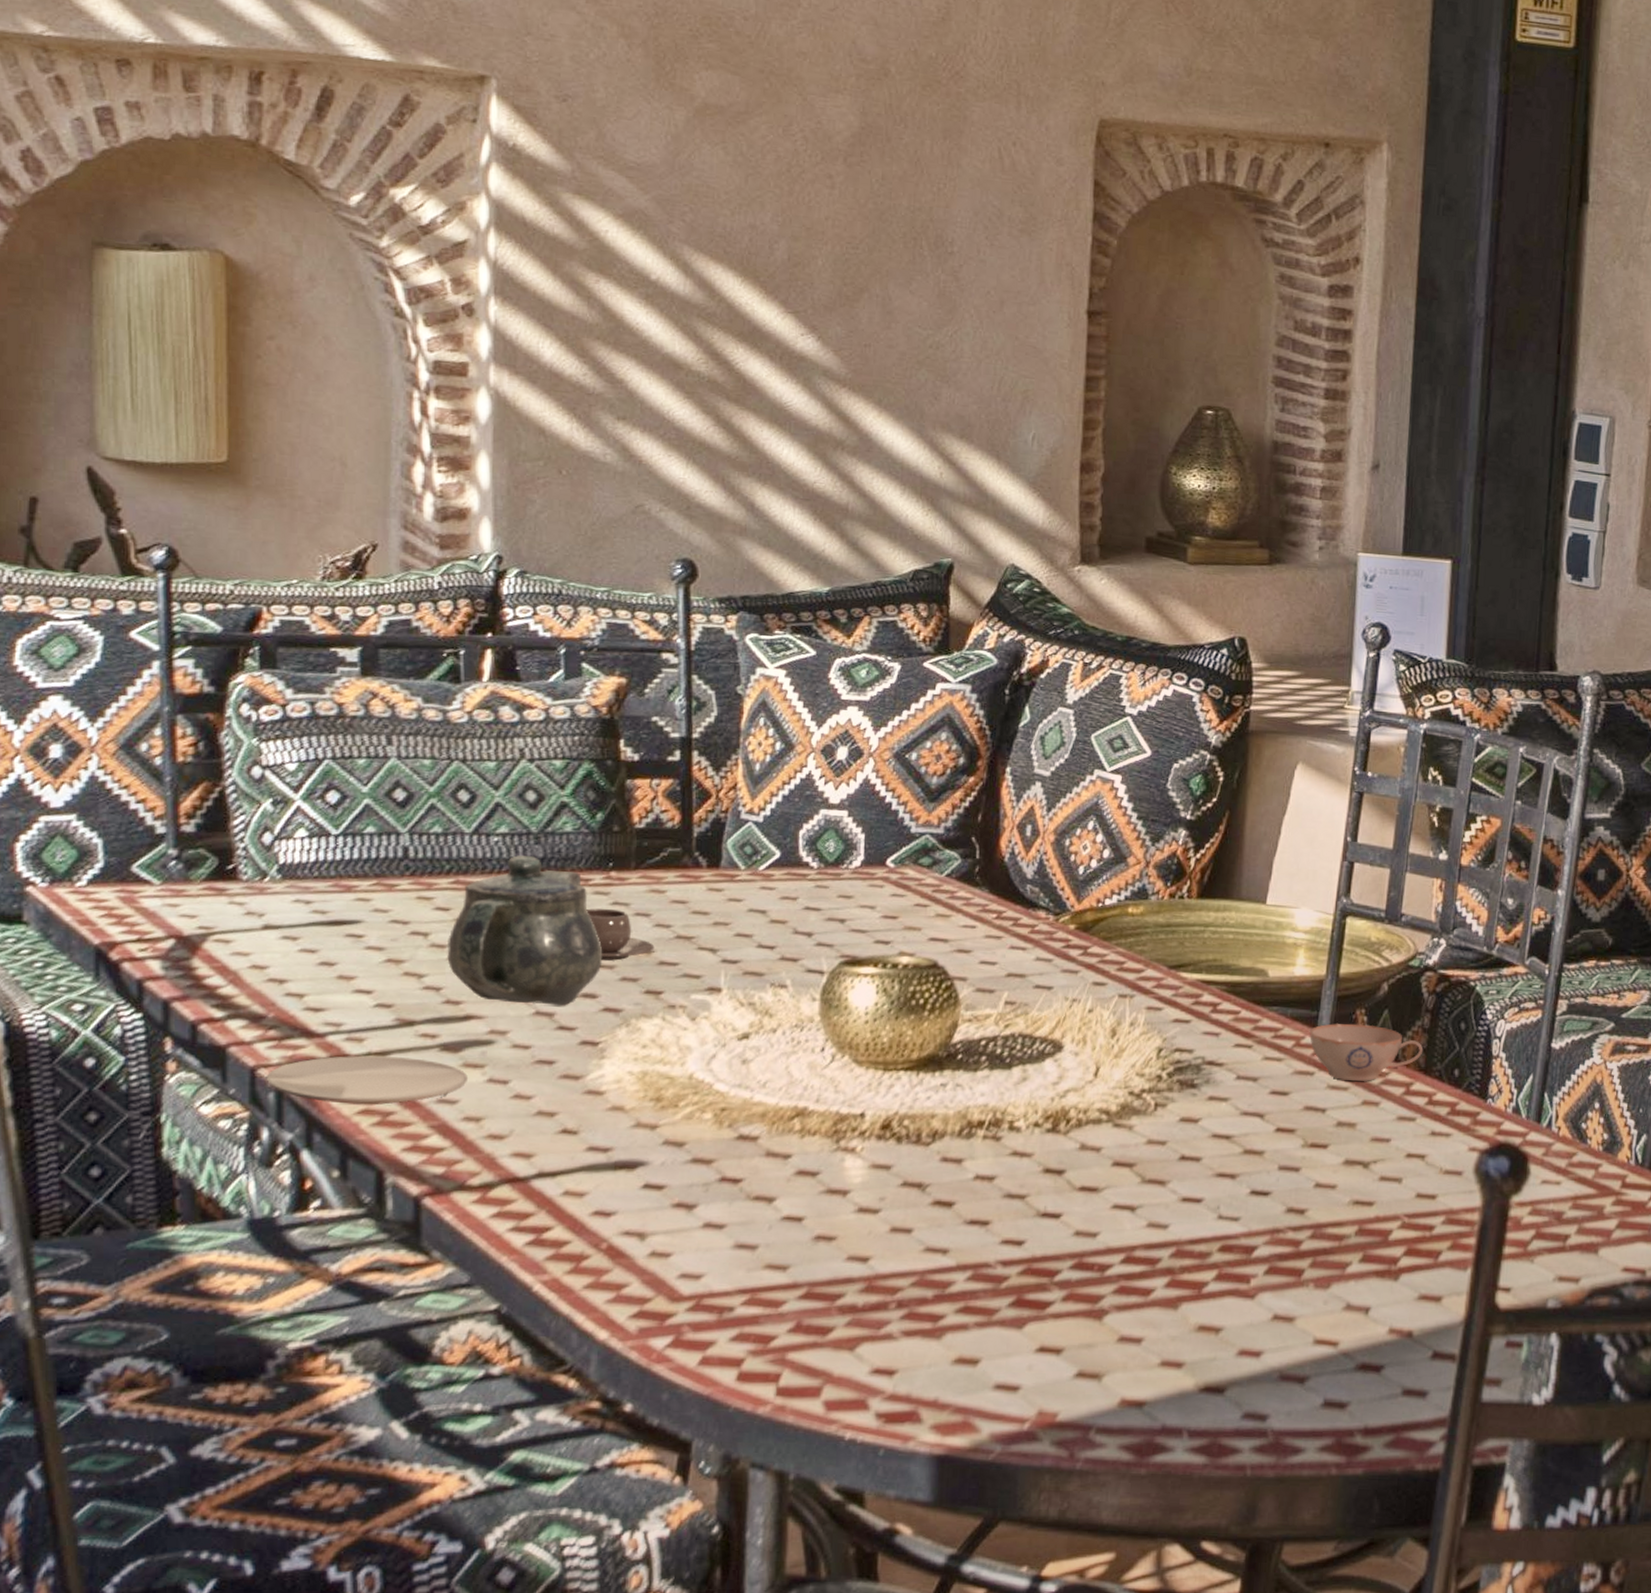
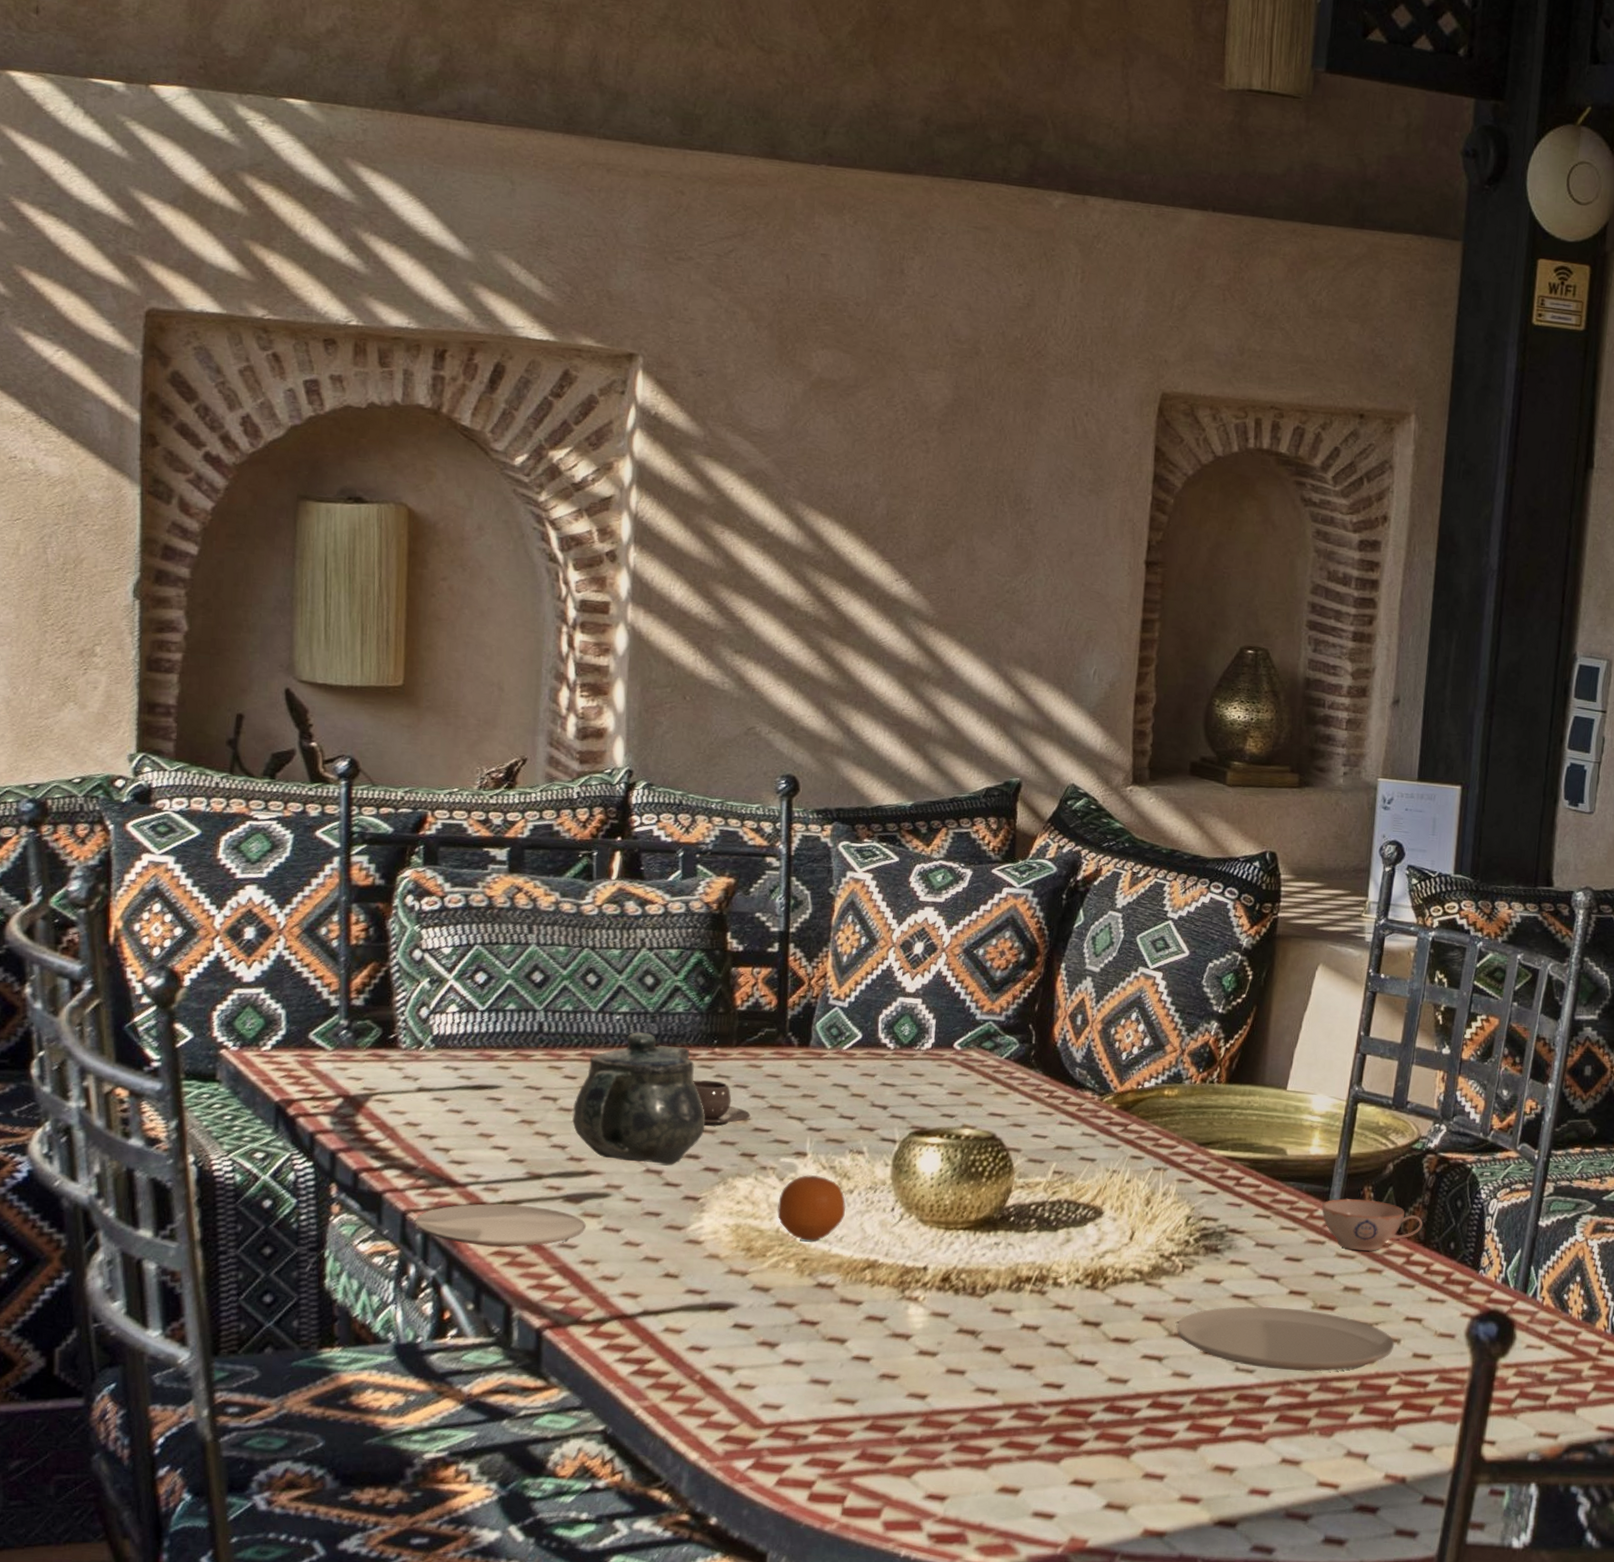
fruit: none [690,1012,769,1088] -> present [777,1174,846,1241]
plate: none [1150,1146,1396,1217] -> present [1176,1306,1395,1372]

